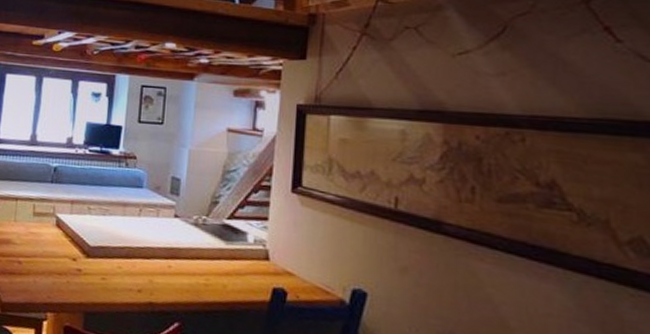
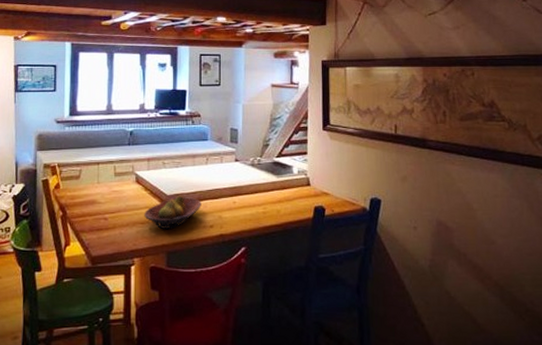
fruit bowl: none [62,248,130,287] -> present [144,195,202,230]

